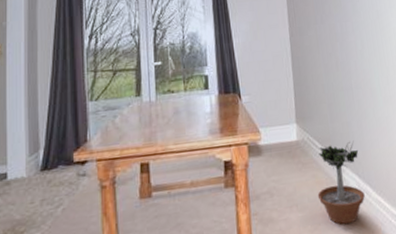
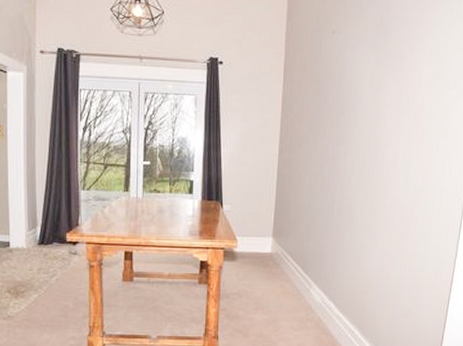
potted tree: present [317,140,365,225] -> none [282,260,329,332]

